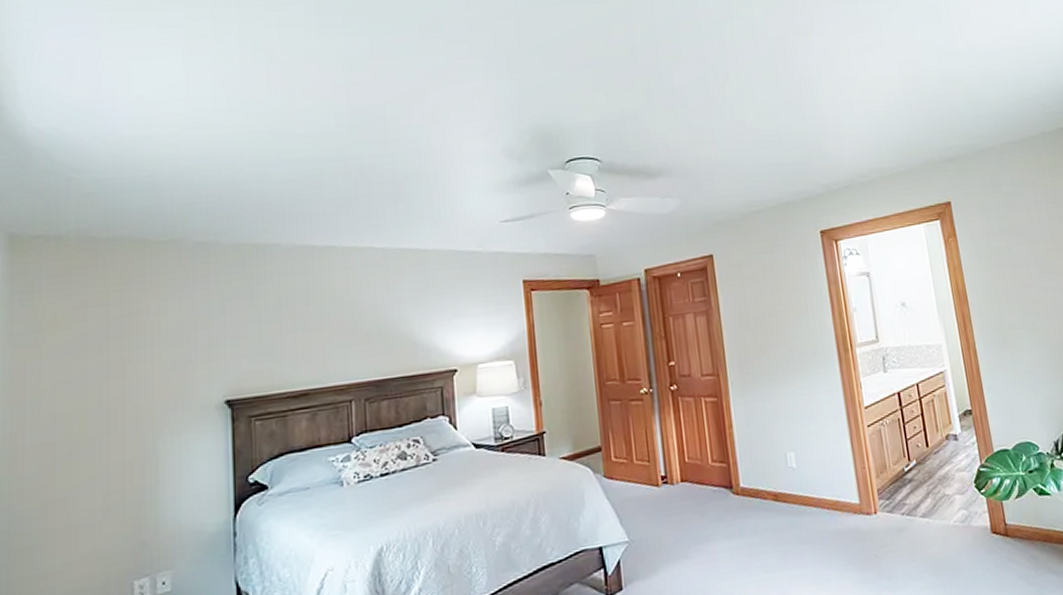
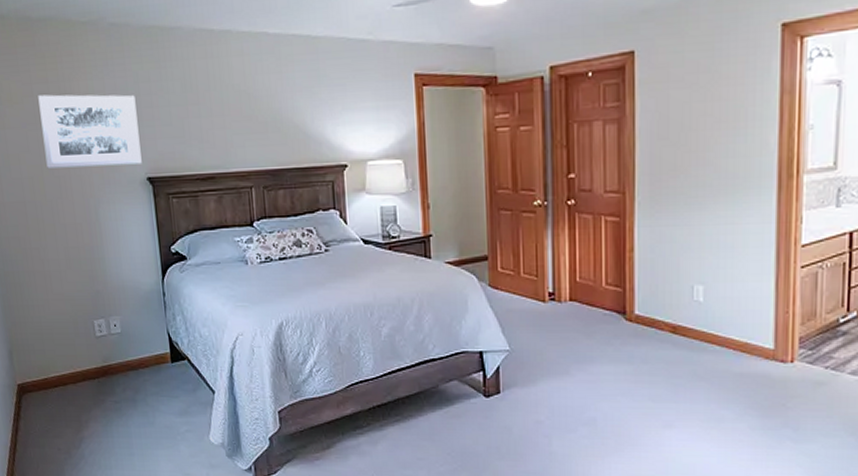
wall art: none [93,313,220,401] -> present [38,94,142,169]

